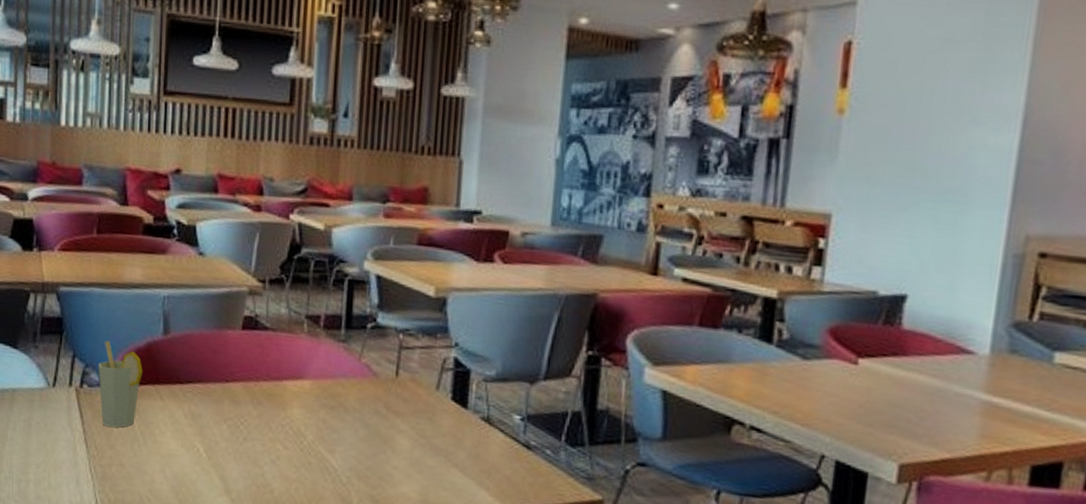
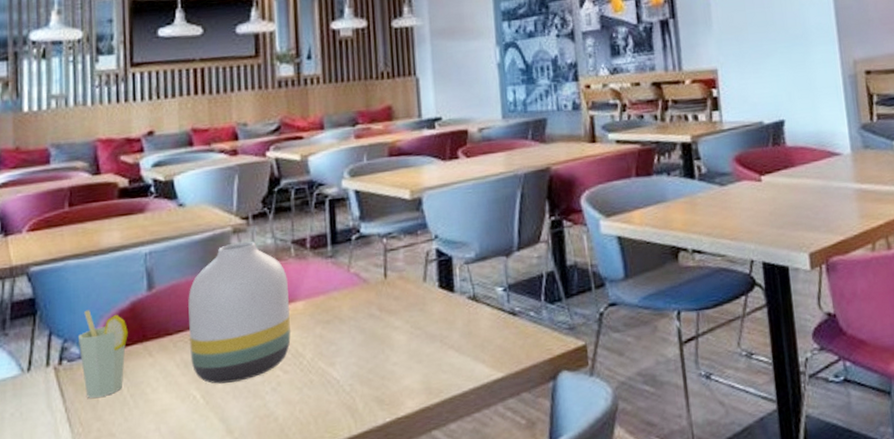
vase: none [198,305,298,446] -> present [188,241,291,384]

